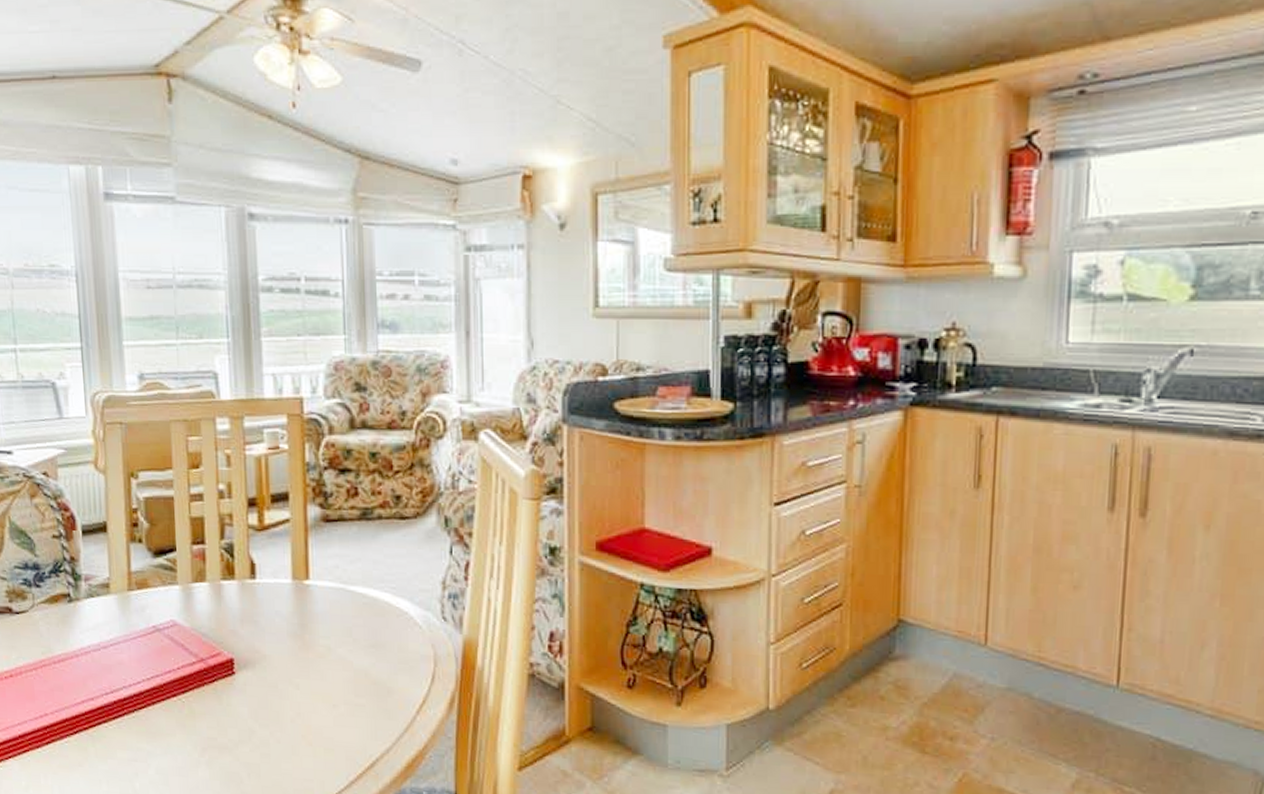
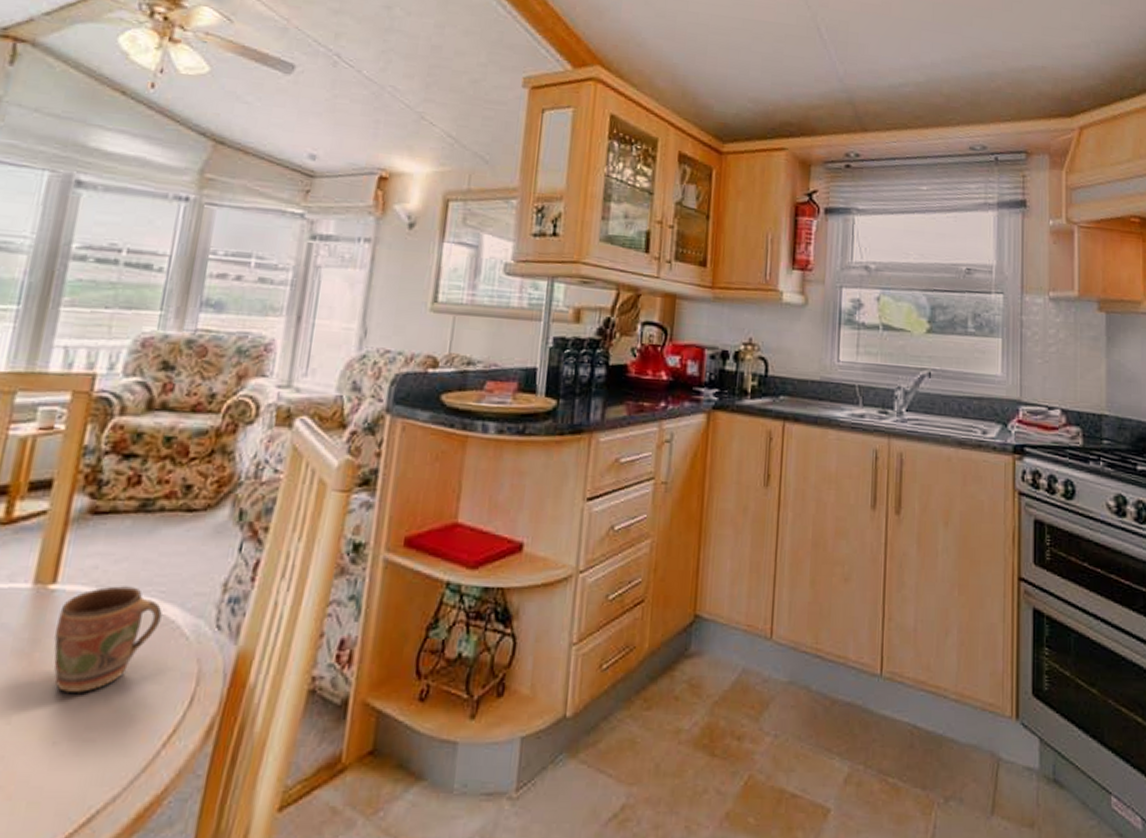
mug: none [317,582,396,668] -> present [53,586,162,692]

